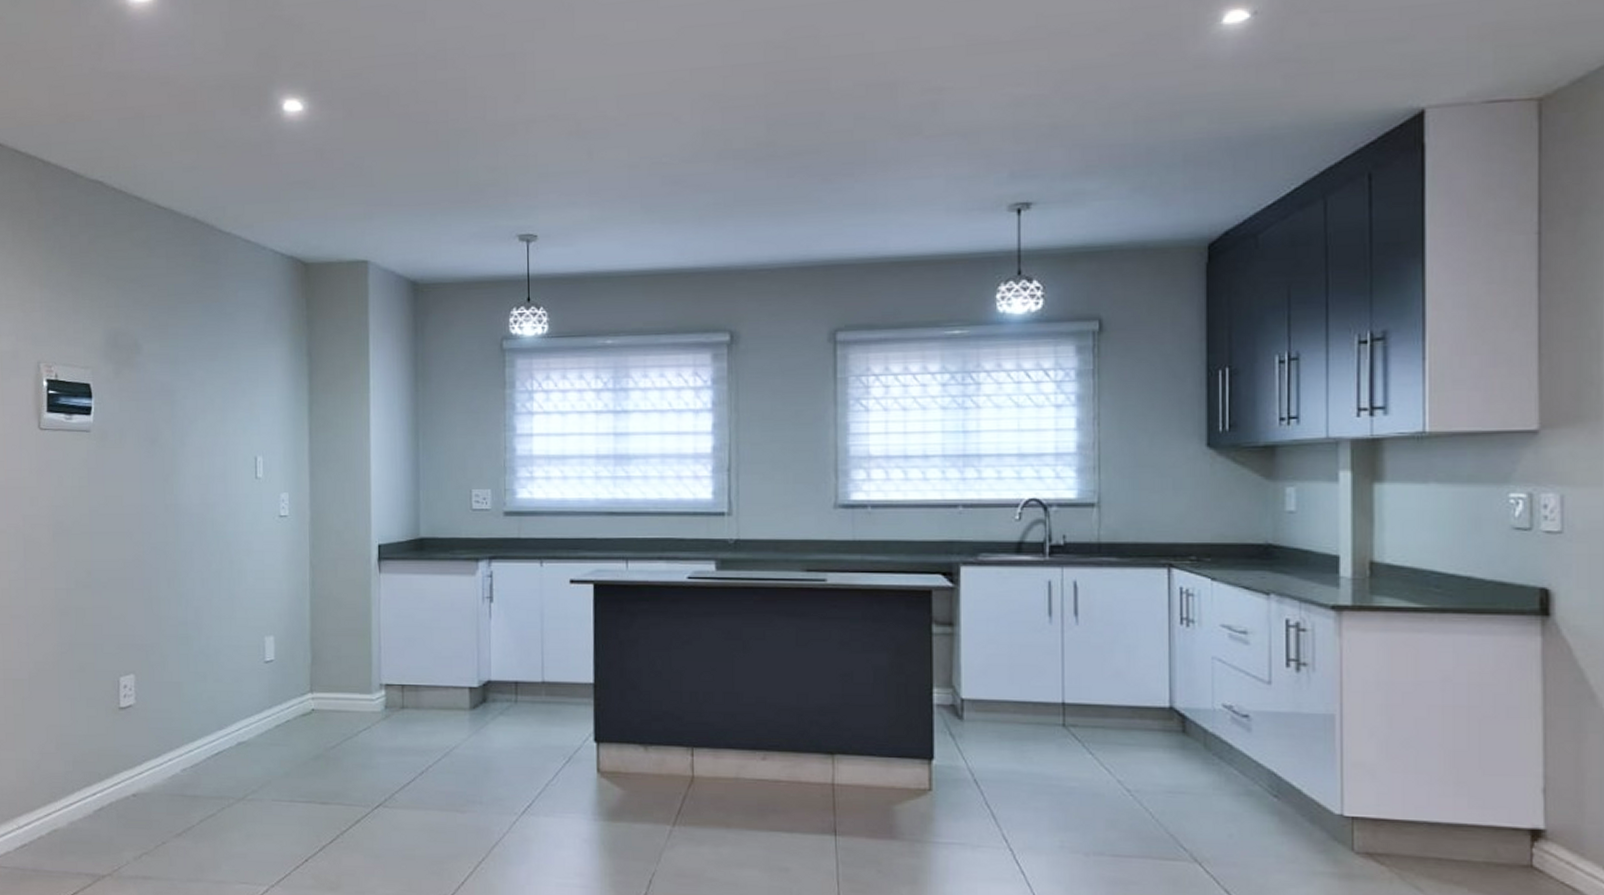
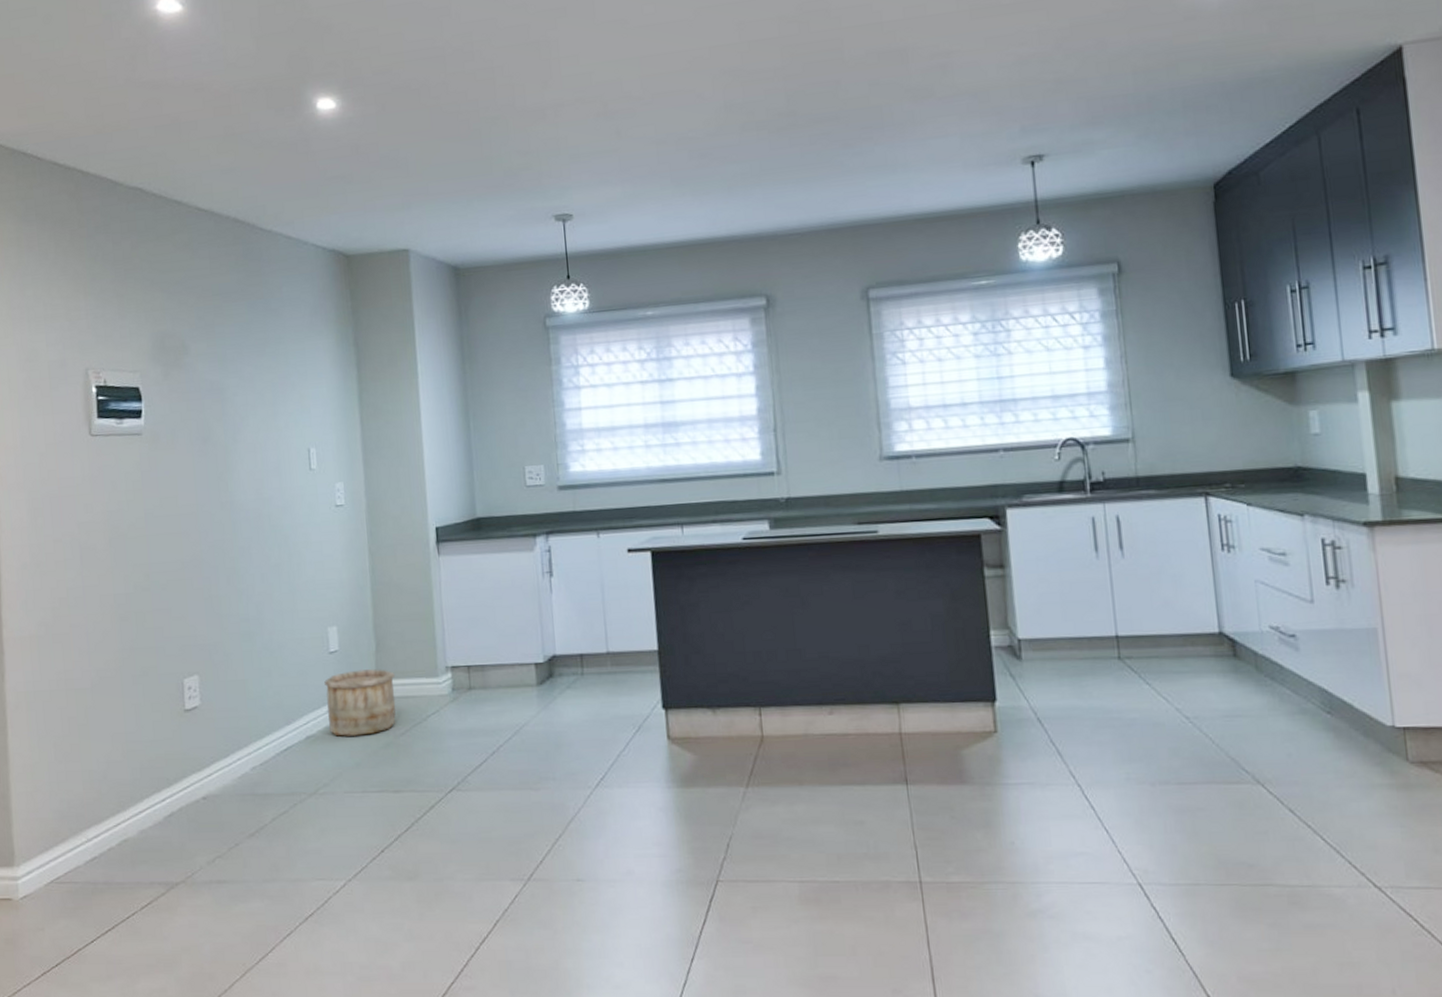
wooden bucket: none [258,681,329,747] -> present [324,669,396,737]

